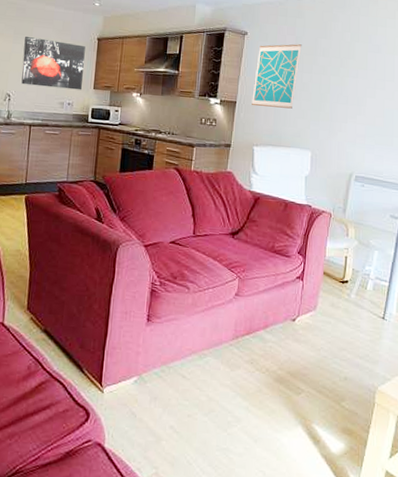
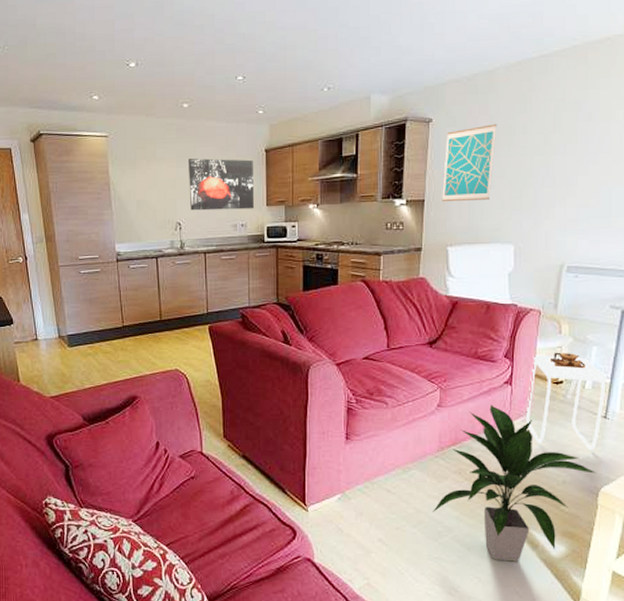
indoor plant: none [224,298,375,457] -> present [433,405,597,562]
side table: none [314,253,387,349] -> present [526,352,608,450]

